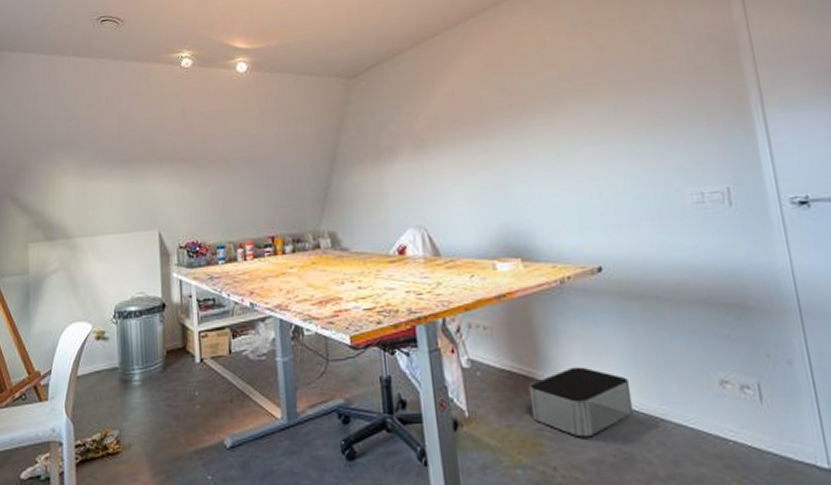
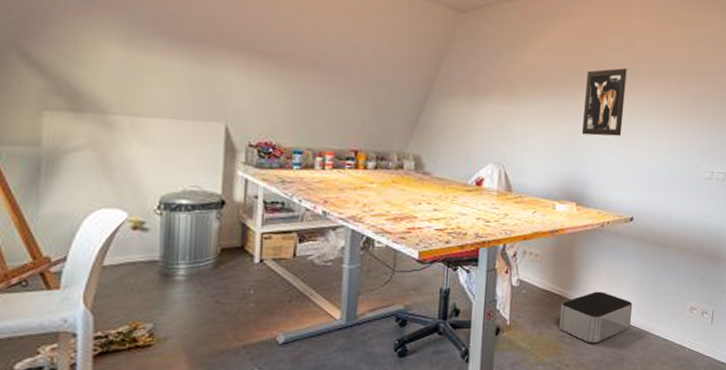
wall art: none [502,92,561,177] -> present [581,68,627,137]

